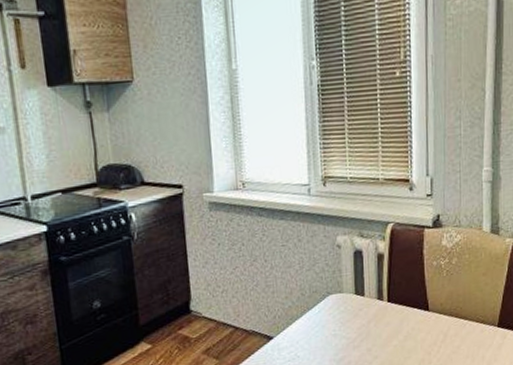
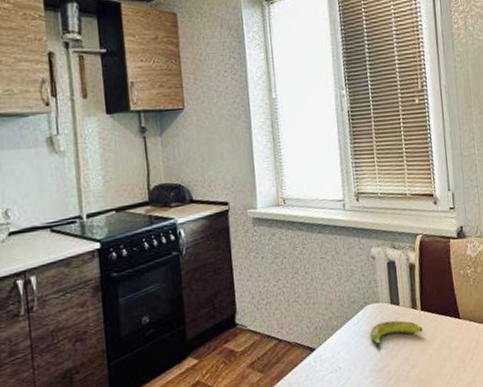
banana: none [331,311,388,337] -> present [370,320,423,347]

